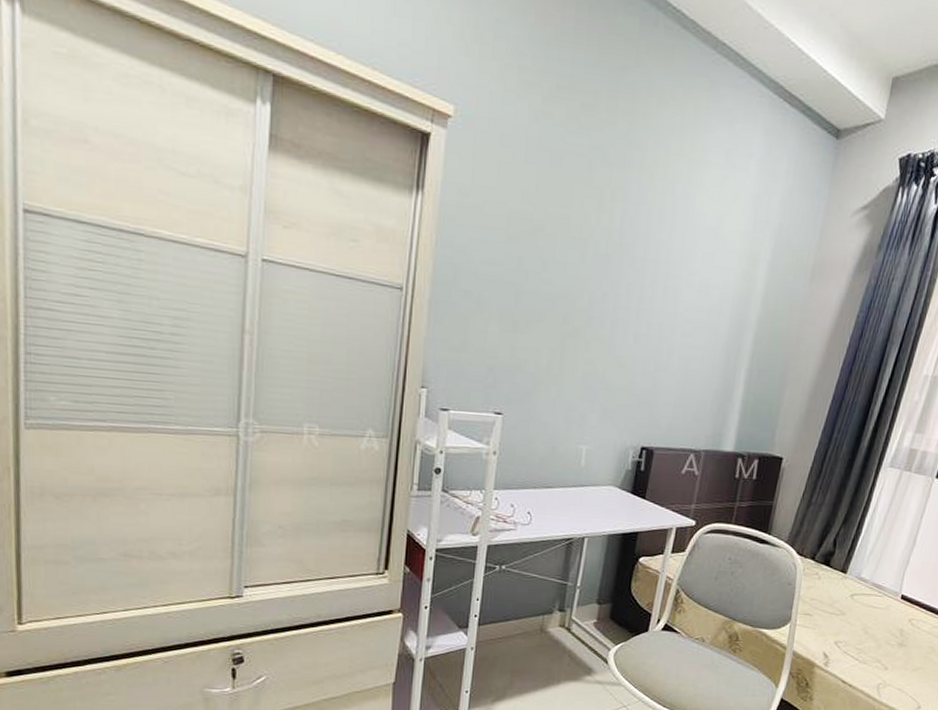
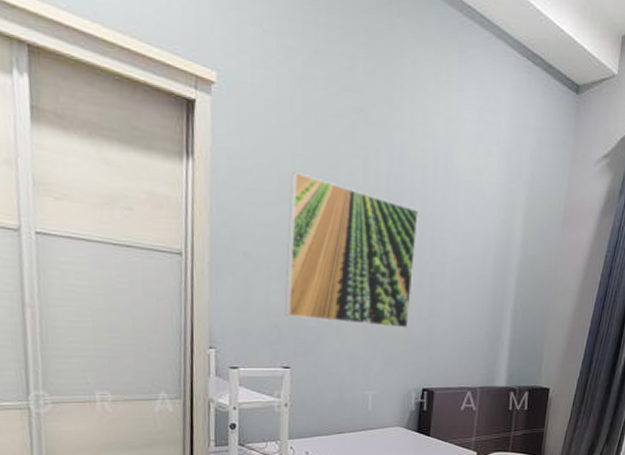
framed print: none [501,209,652,381] -> present [284,171,418,328]

